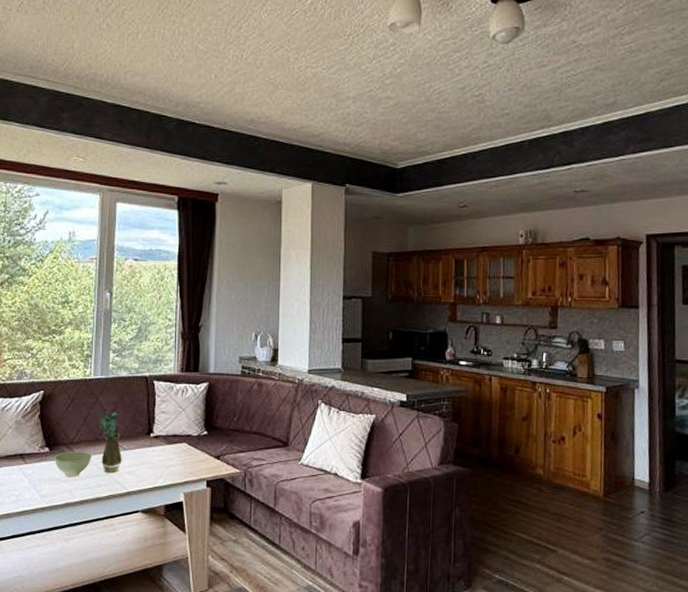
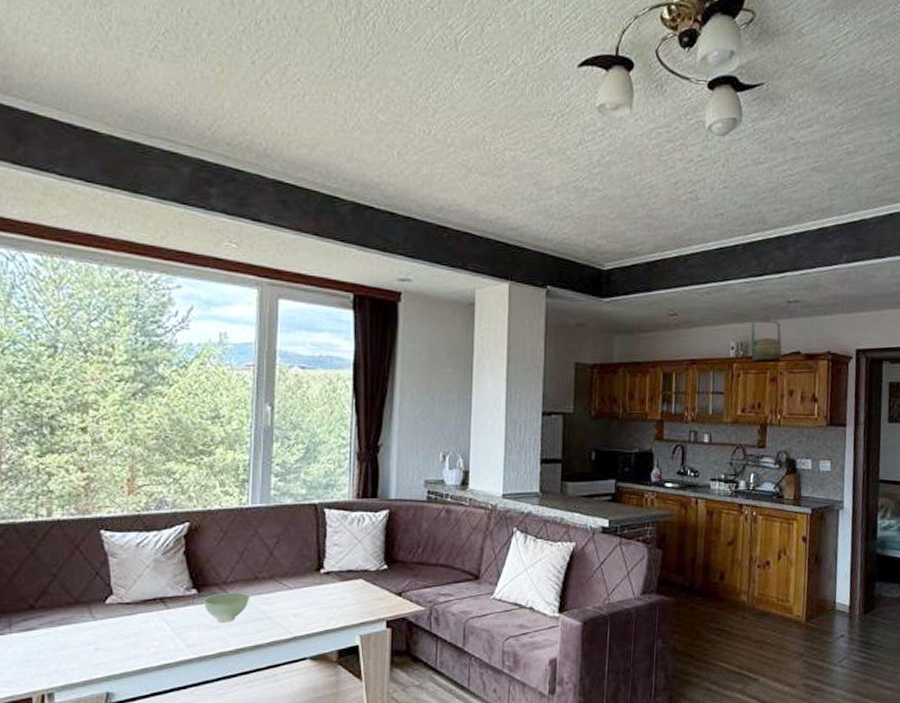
vase: present [98,409,122,473] -> none [257,543,287,617]
decorative basket: none [539,206,571,249] -> present [750,316,782,363]

